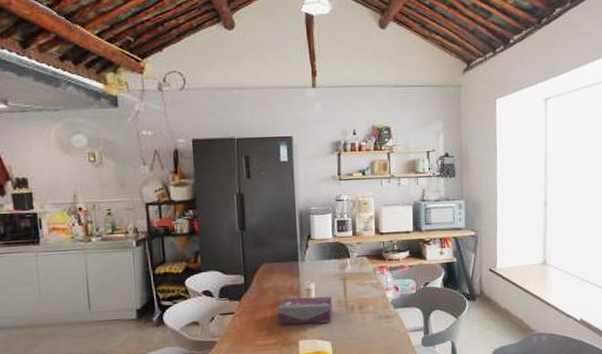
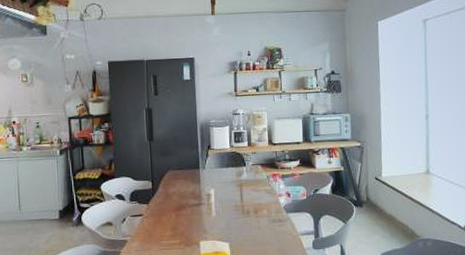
tissue box: present [278,296,333,325] -> none [181,201,230,227]

